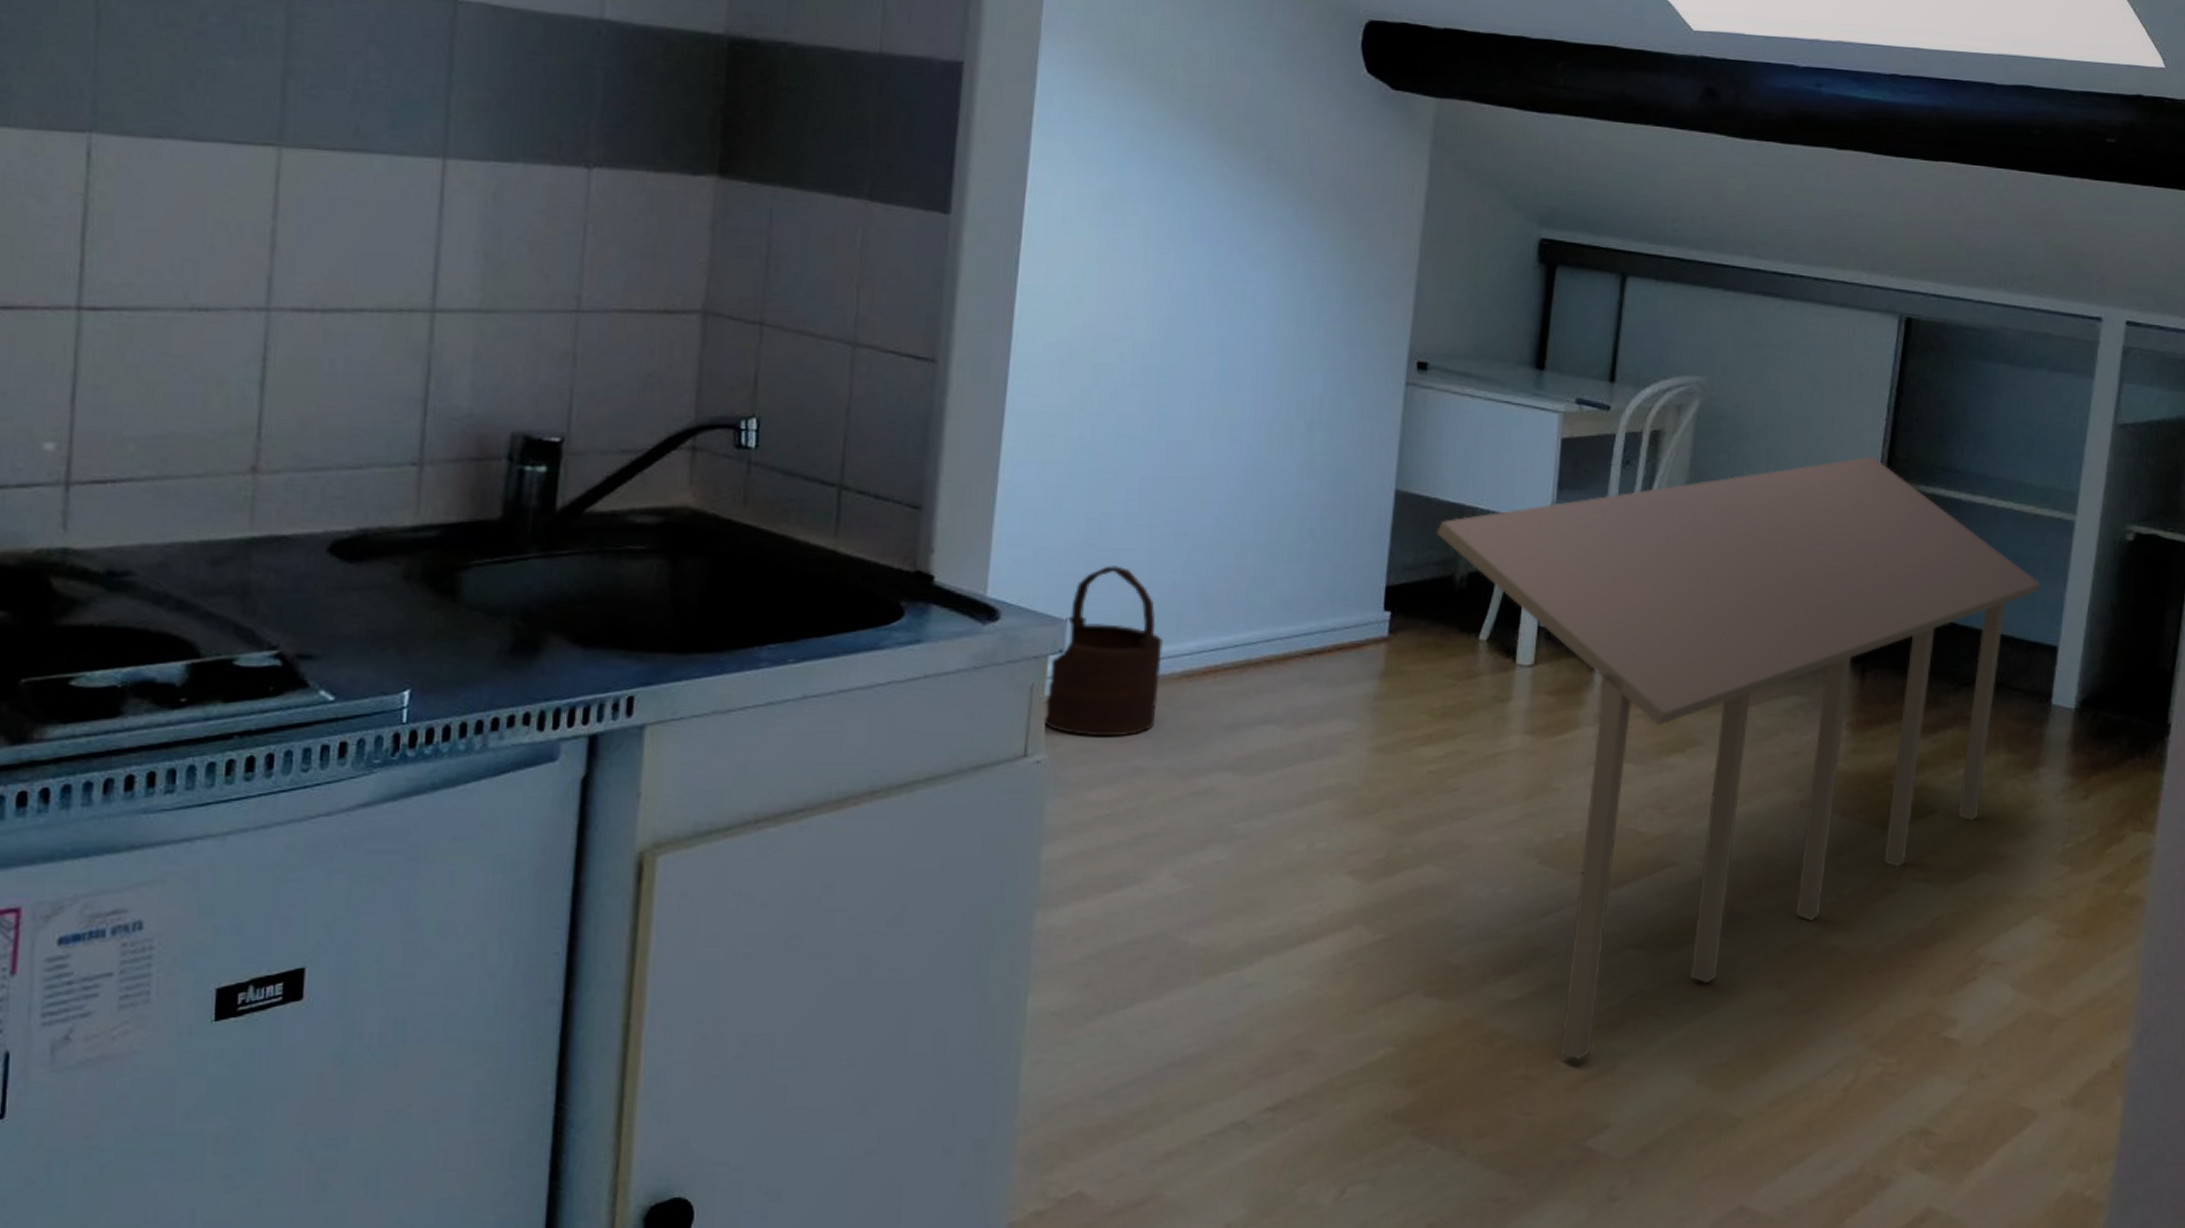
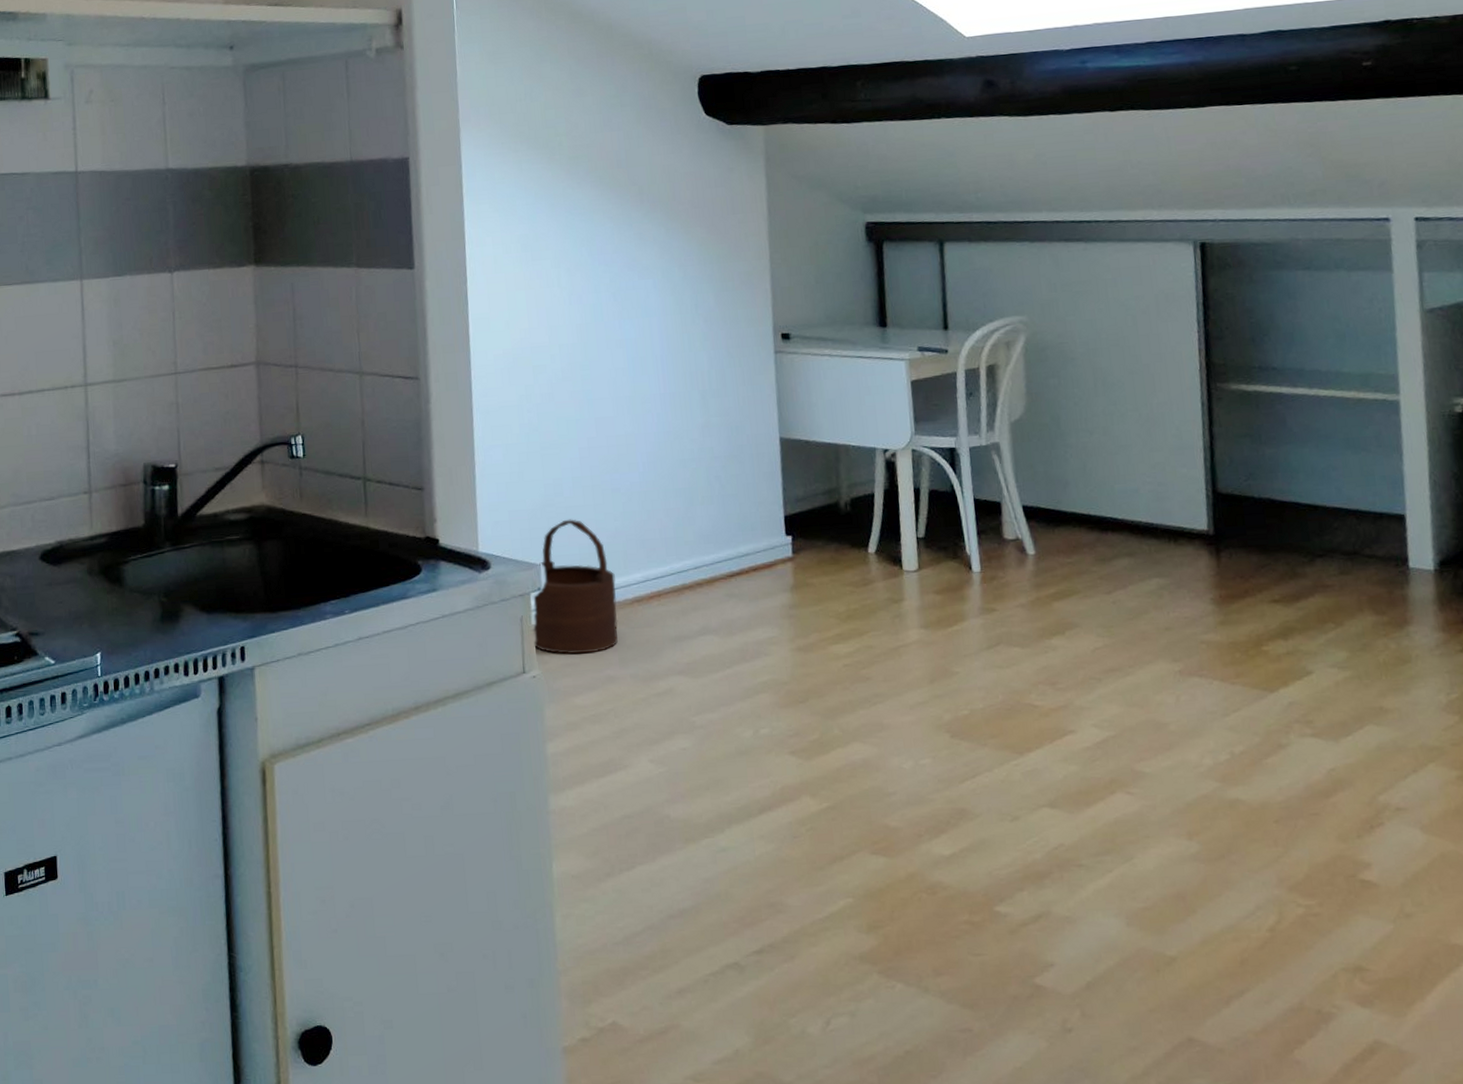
dining table: present [1436,456,2041,1059] -> none [818,365,1377,906]

